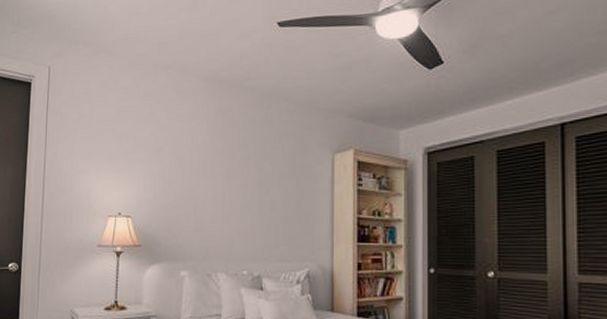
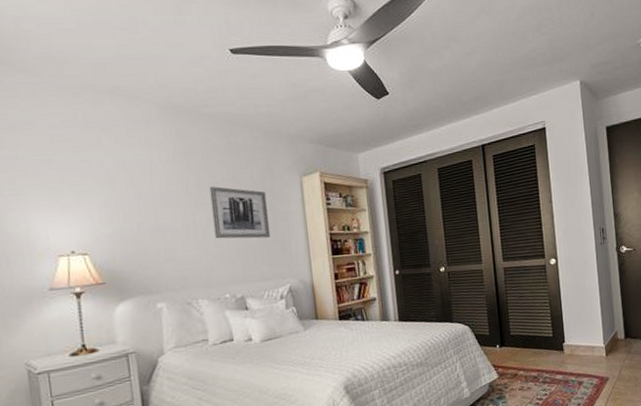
wall art: none [240,160,295,216] -> present [209,186,271,239]

